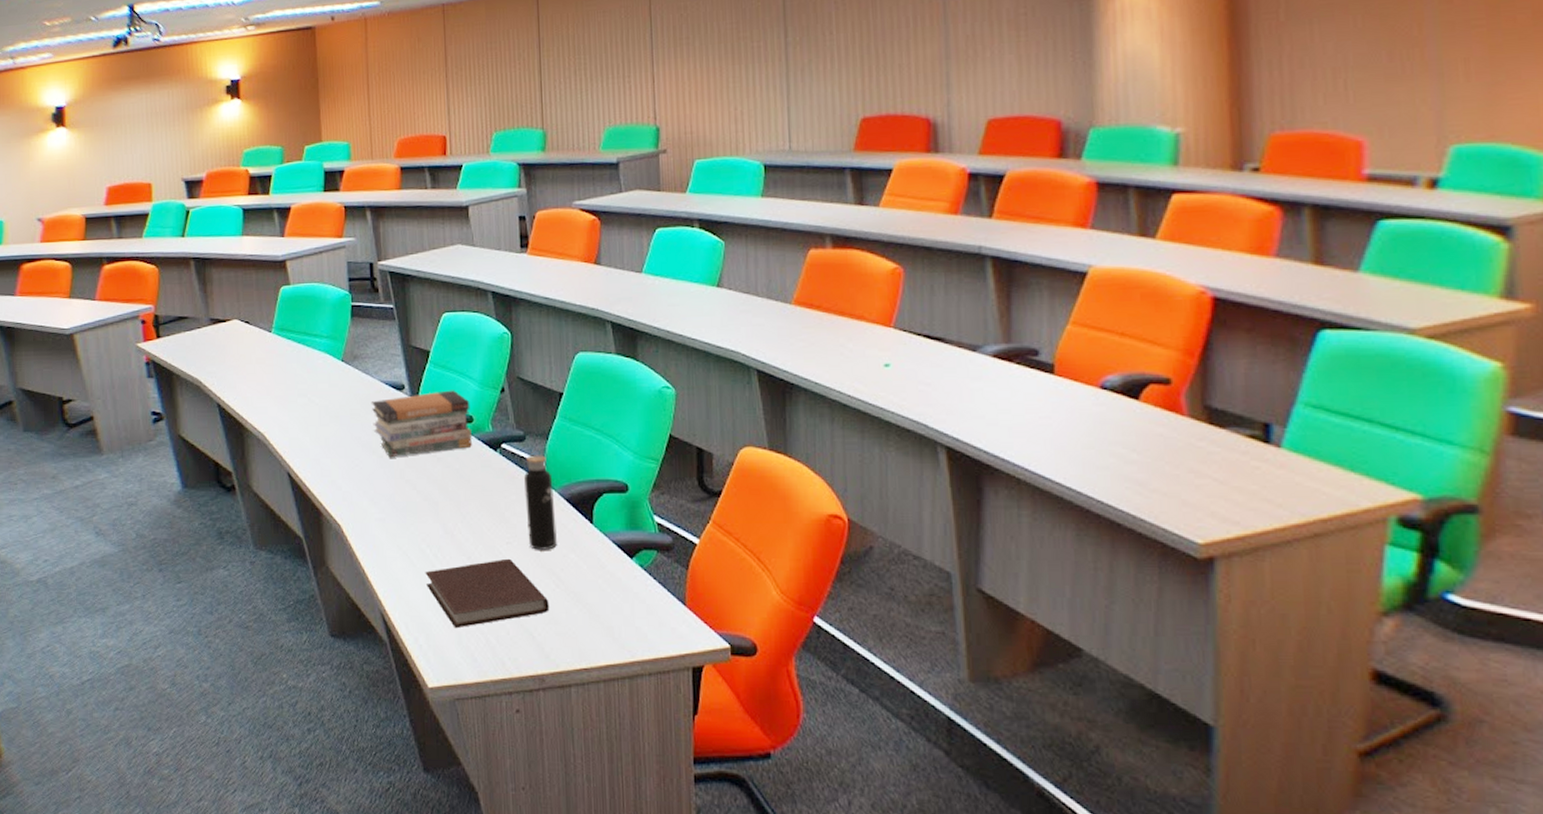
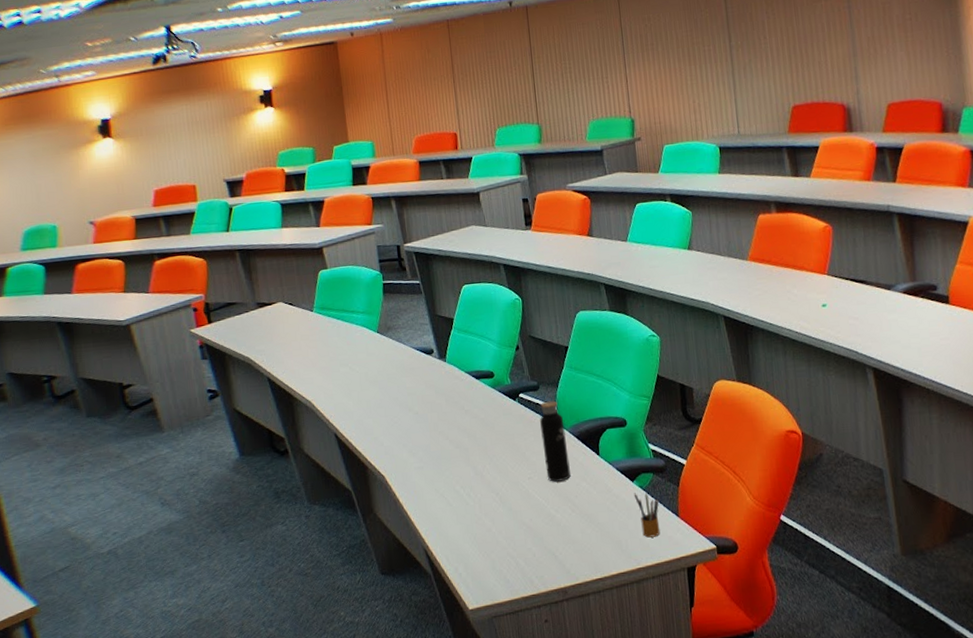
book stack: present [371,390,472,458] -> none [405,351,494,414]
notebook: present [425,558,550,629] -> none [460,491,568,556]
pencil box: none [632,572,663,627] -> present [633,493,660,538]

